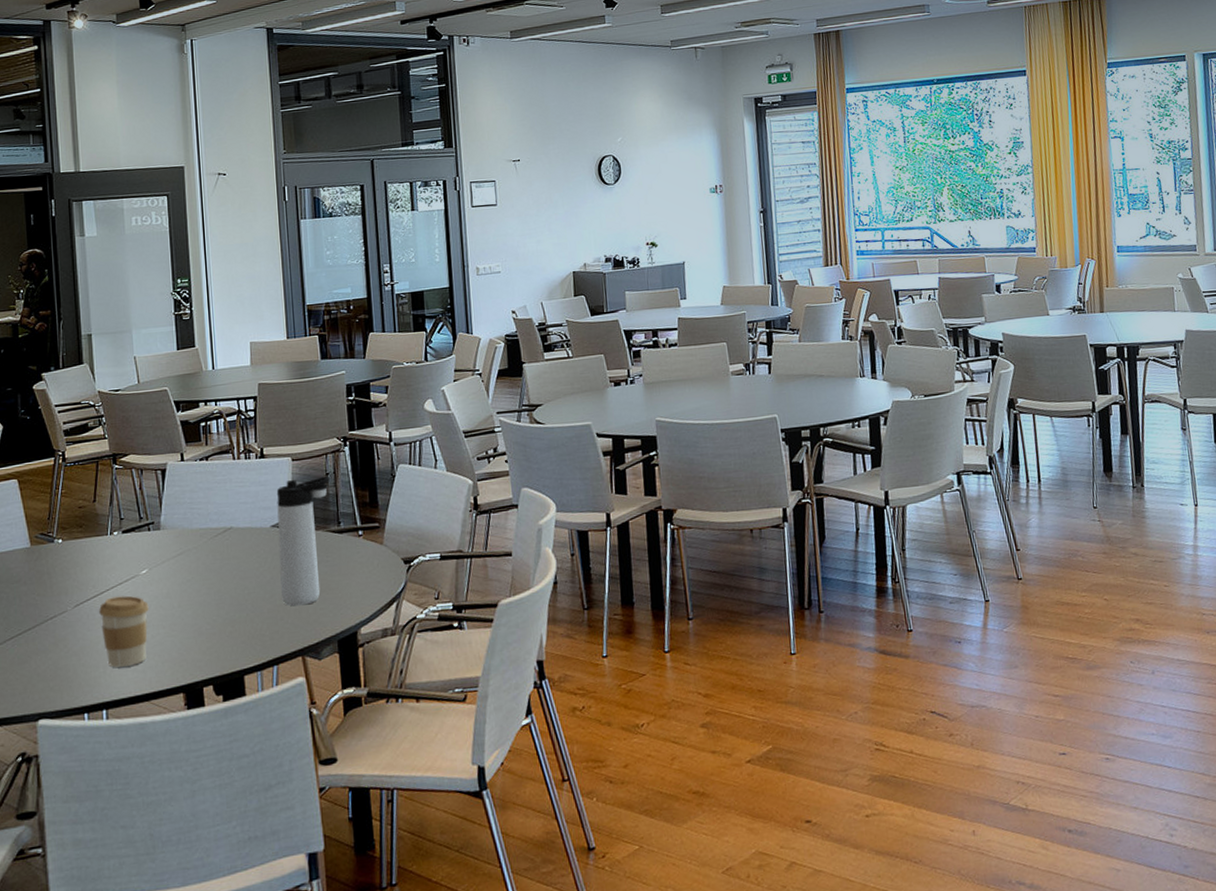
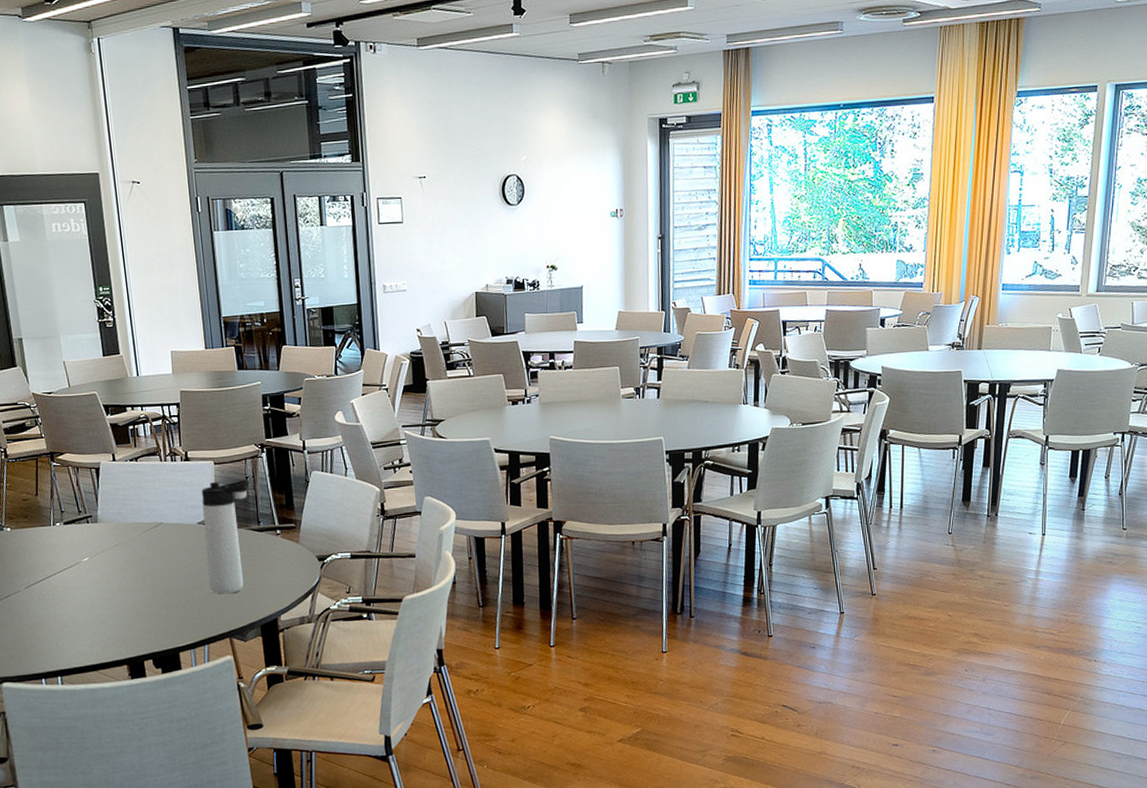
coffee cup: present [99,595,149,668] -> none [48,580,93,641]

